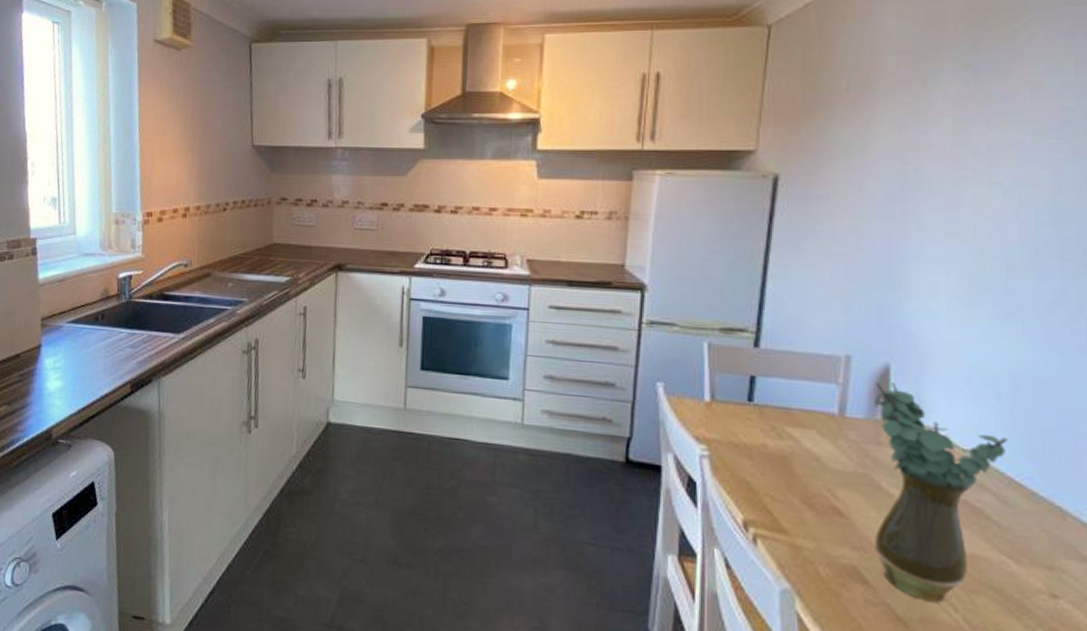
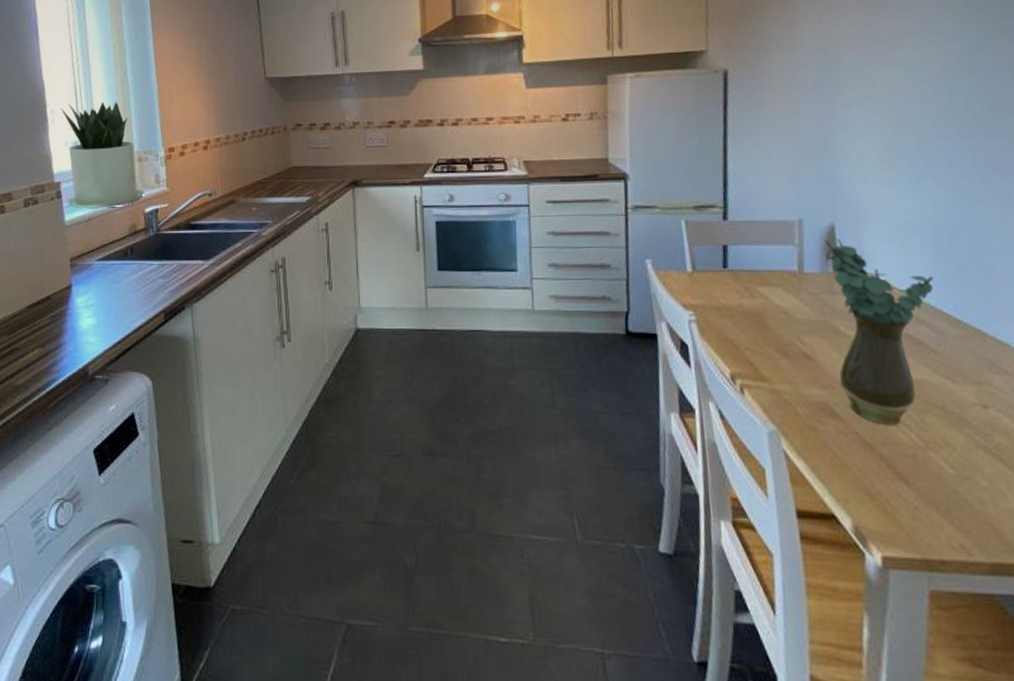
planter: none [41,157,120,270] -> present [60,101,145,209]

